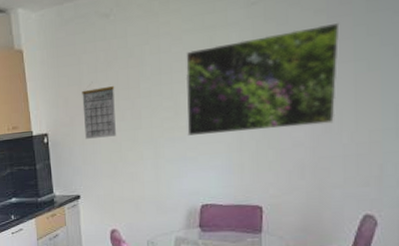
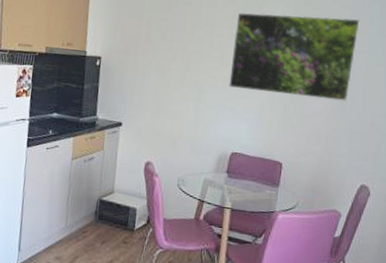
calendar: present [82,85,116,139] -> none [136,24,172,73]

